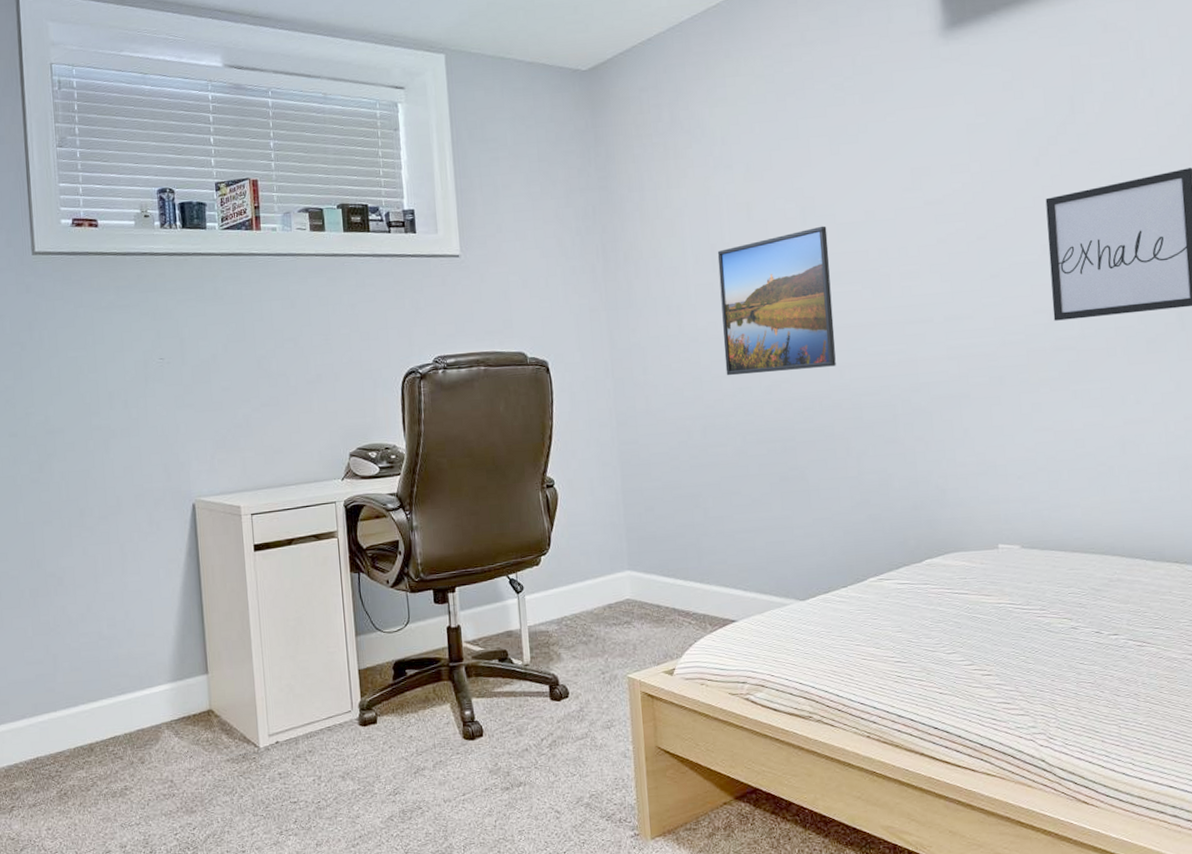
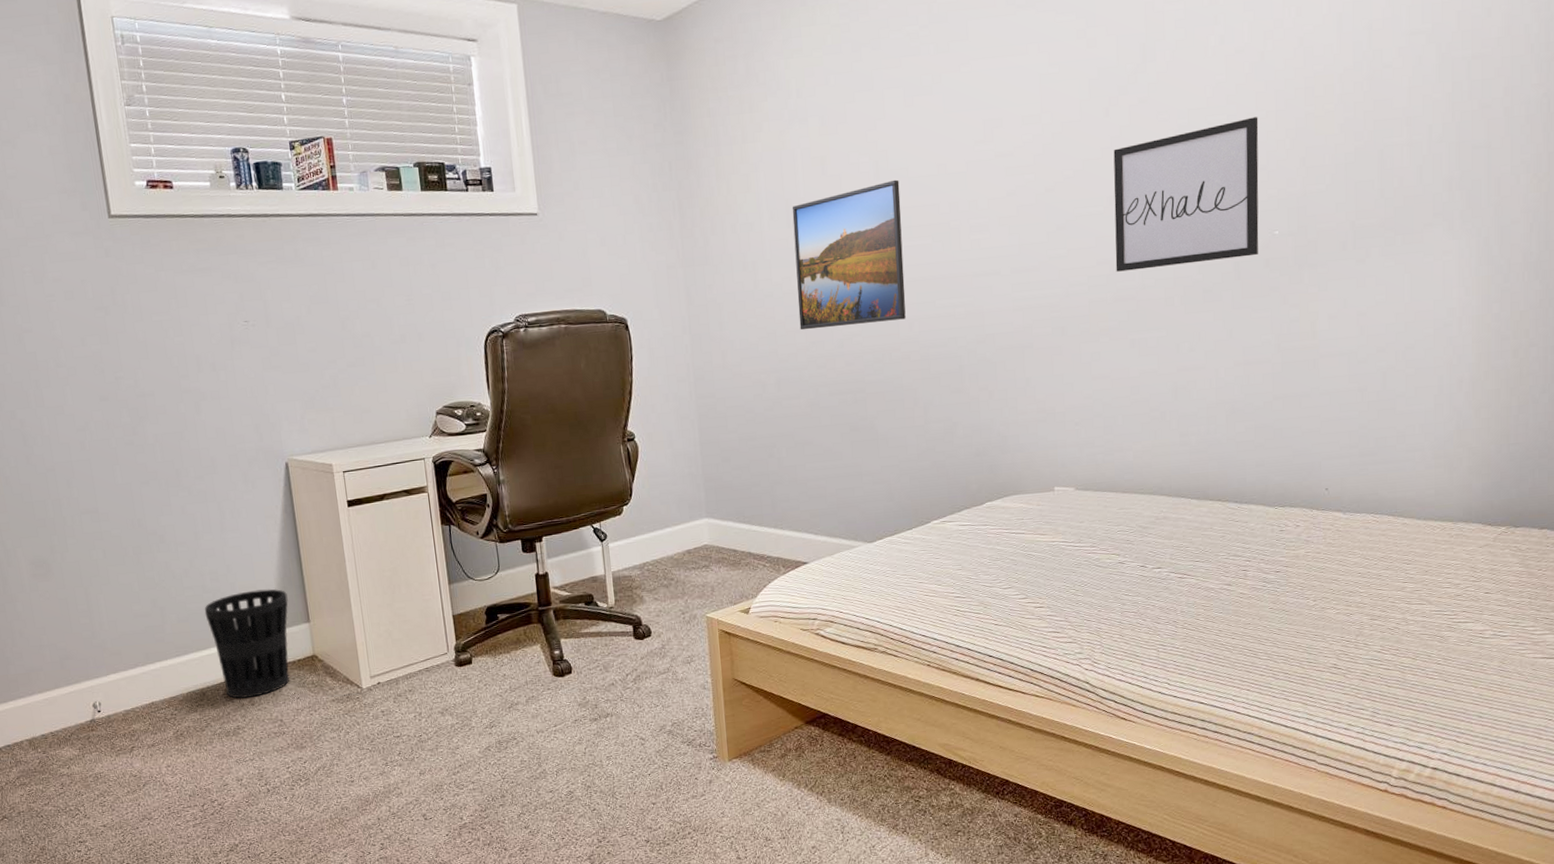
wastebasket: none [98,637,187,755] -> present [204,589,290,698]

